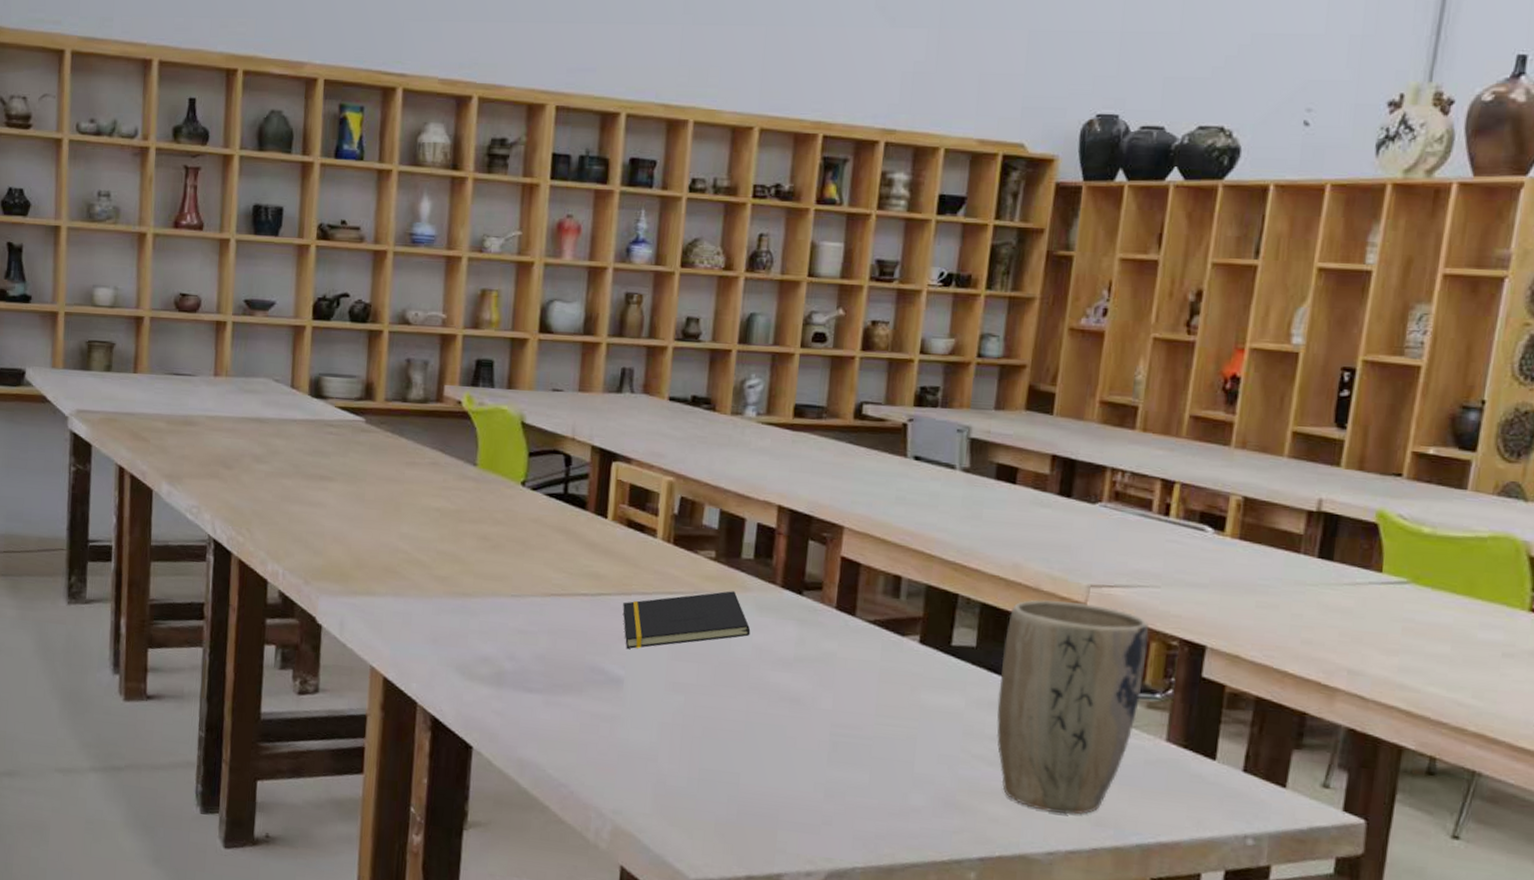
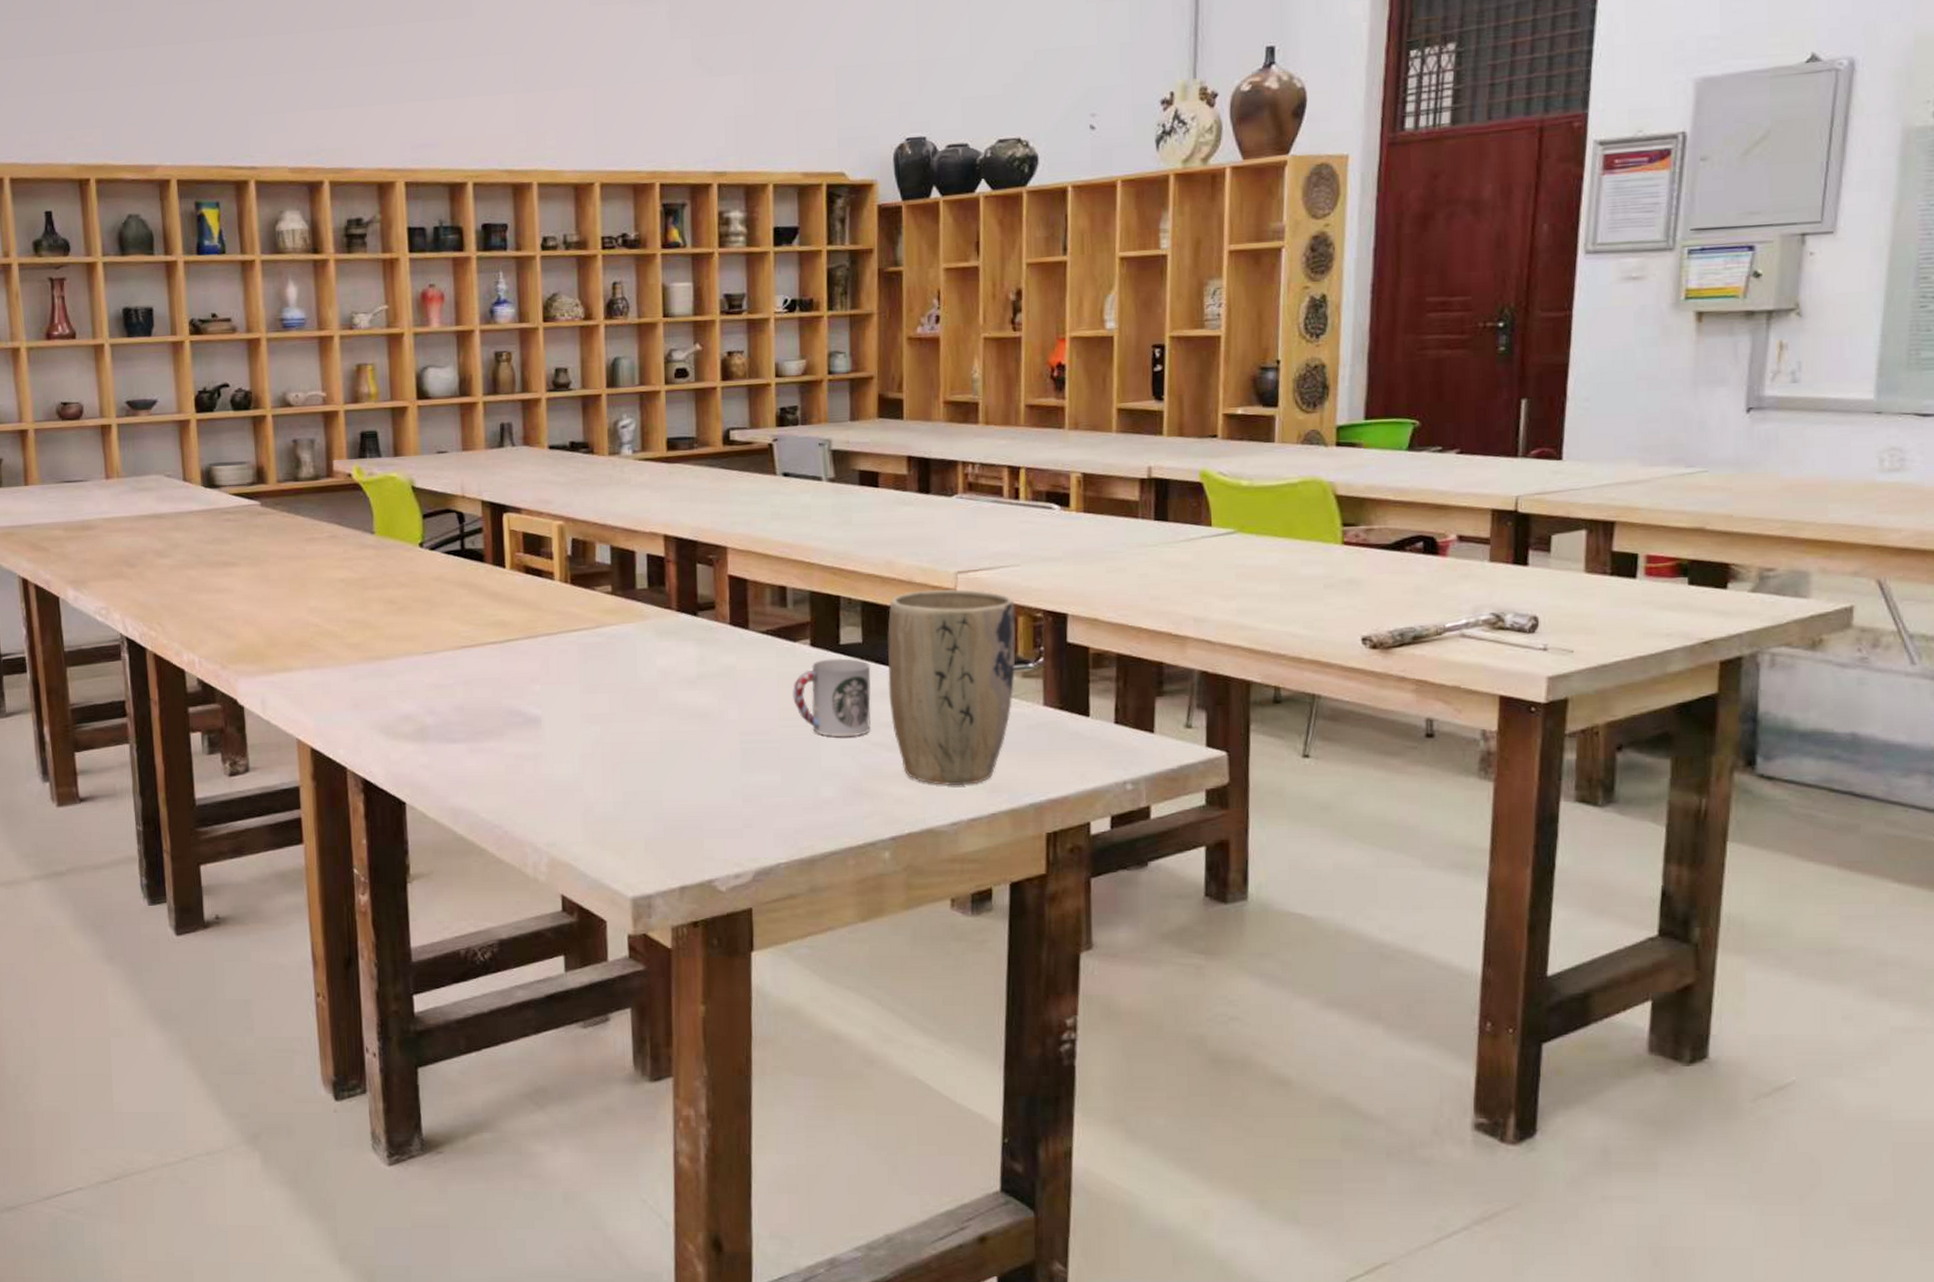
notepad: present [623,591,751,649] -> none [531,621,654,688]
cup: none [892,659,982,745] -> present [792,658,871,738]

